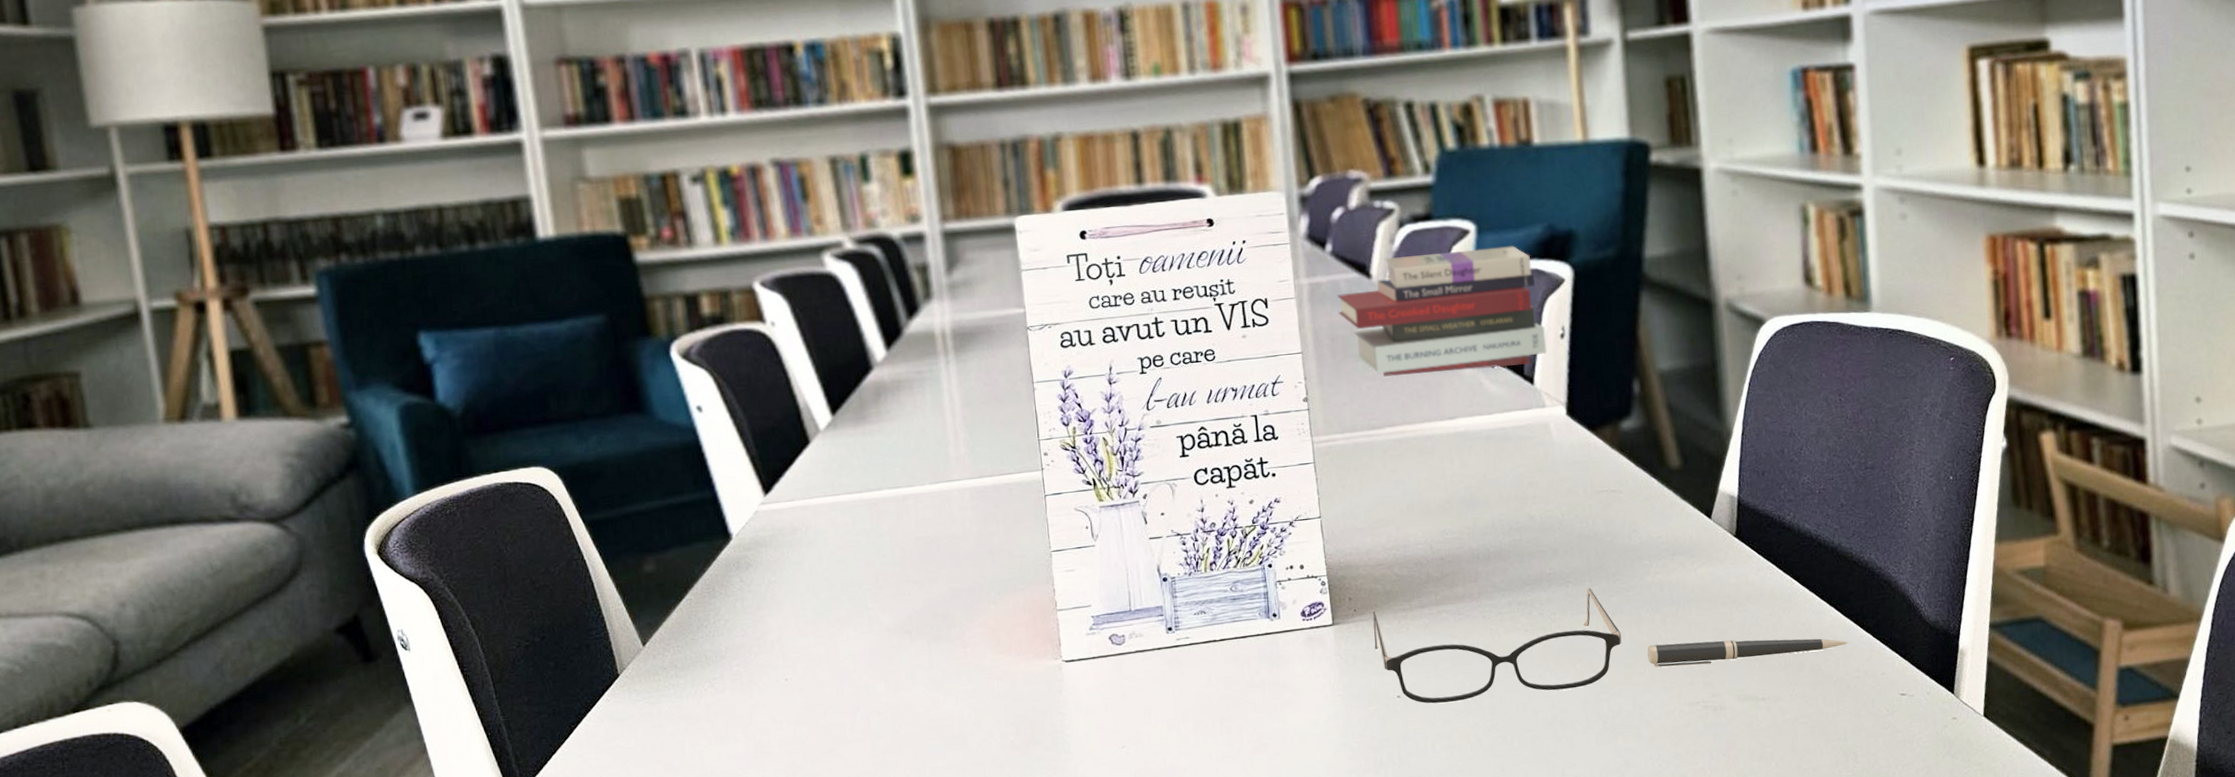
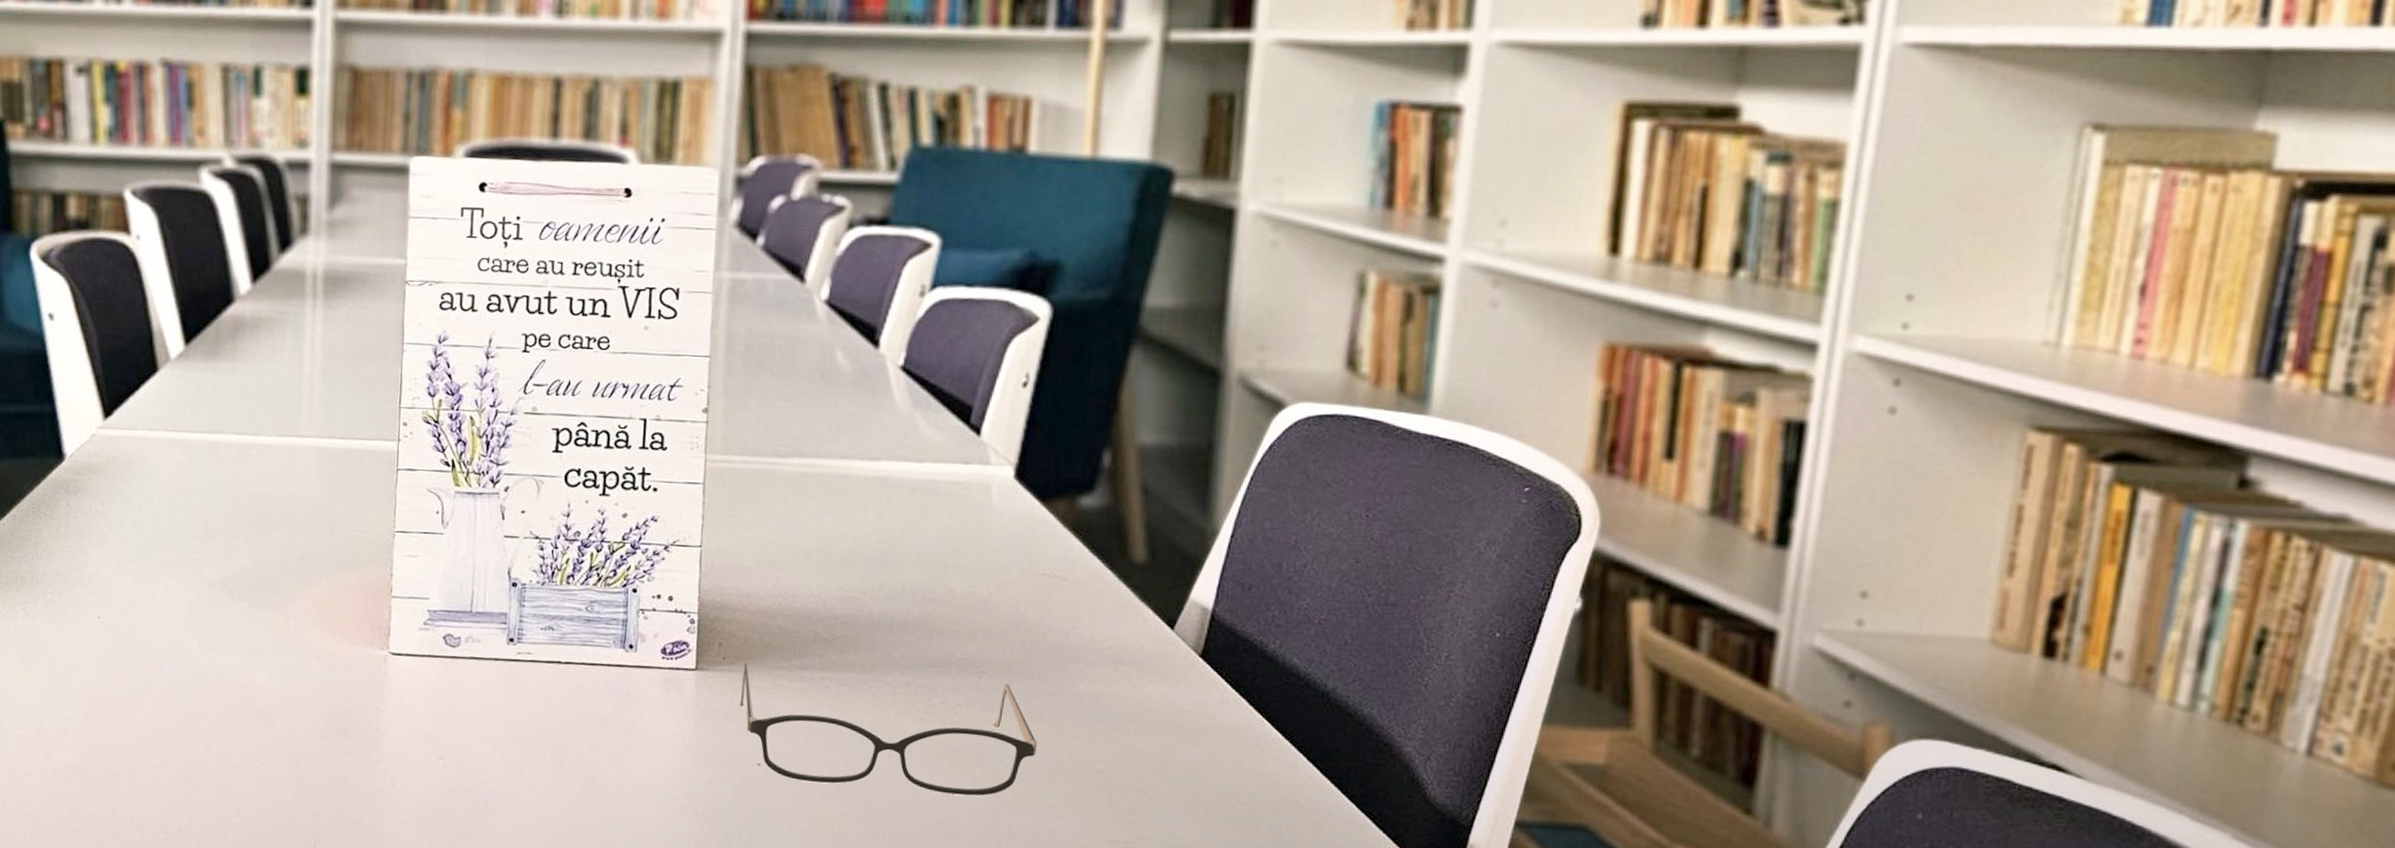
books: present [1337,246,1547,377] -> none [760,261,1005,411]
pen: present [1647,638,1848,668] -> none [1065,764,1323,811]

